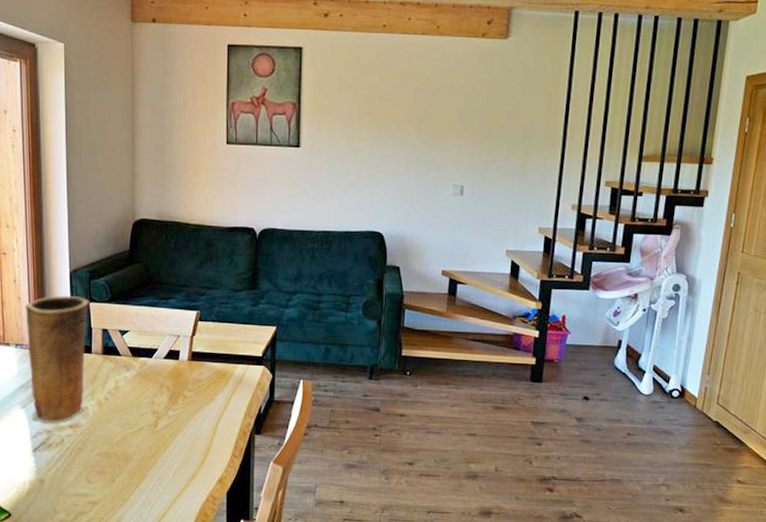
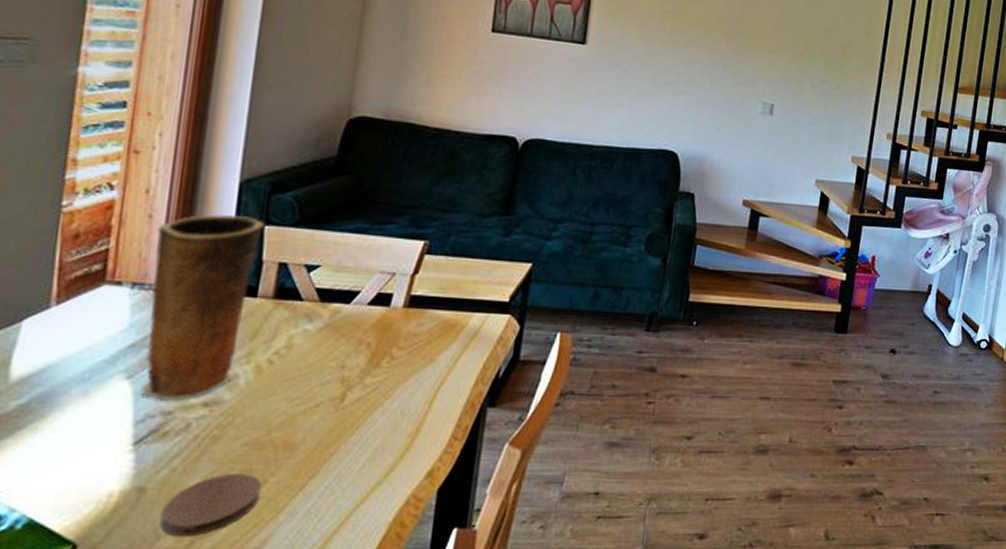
coaster: none [55,473,112,514] -> present [159,472,261,537]

